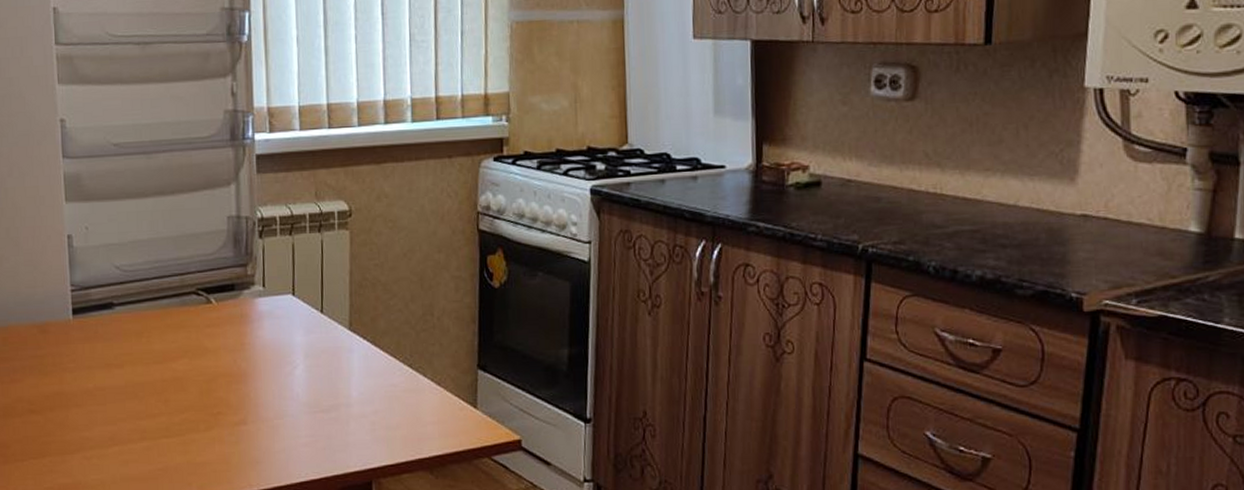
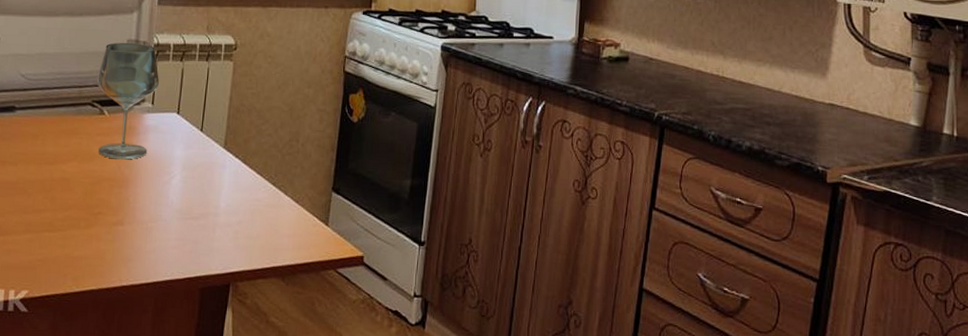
wine glass: none [198,219,268,352] -> present [96,42,159,160]

